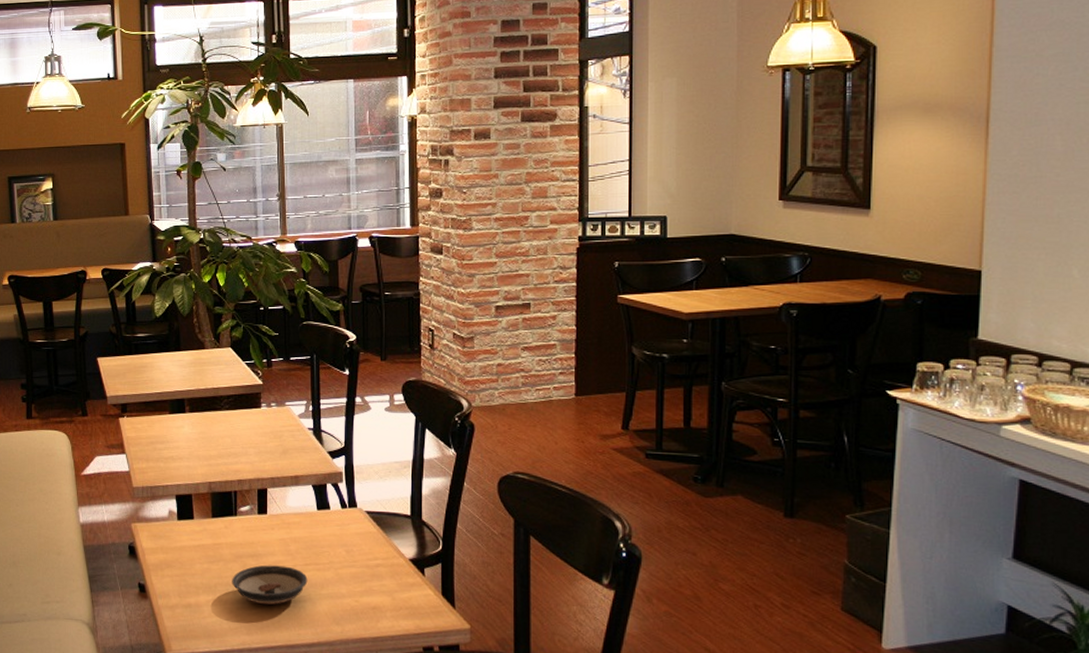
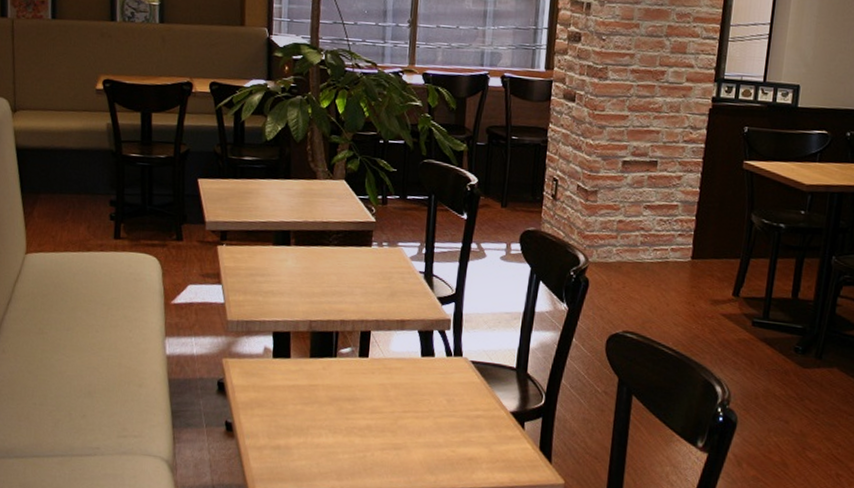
saucer: present [232,565,308,605] -> none [325,409,405,451]

